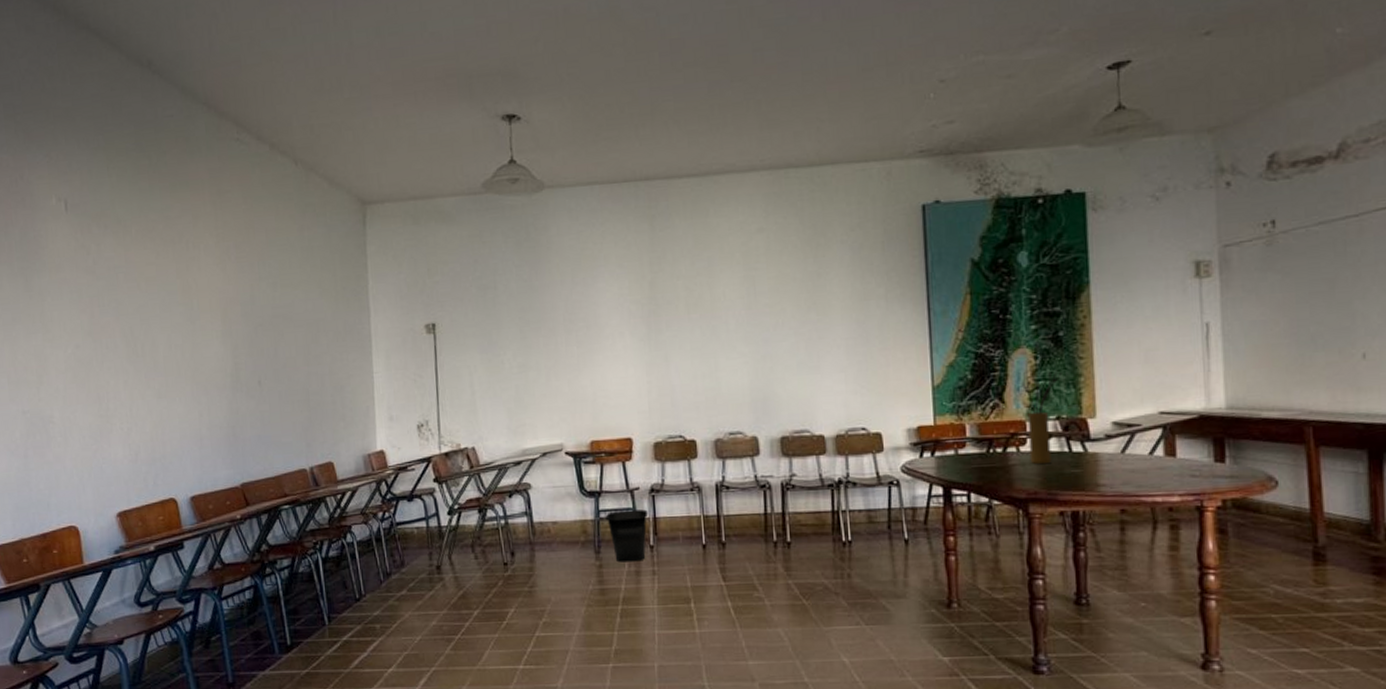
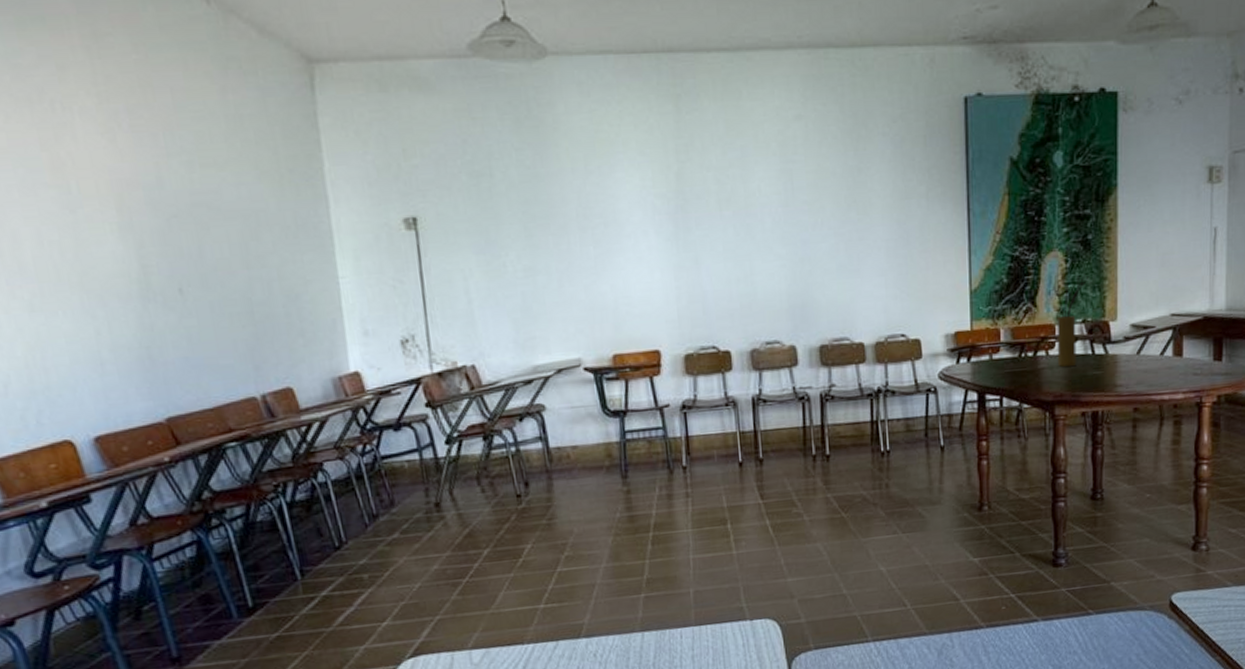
waste bin: present [605,509,649,563] -> none [632,428,680,486]

